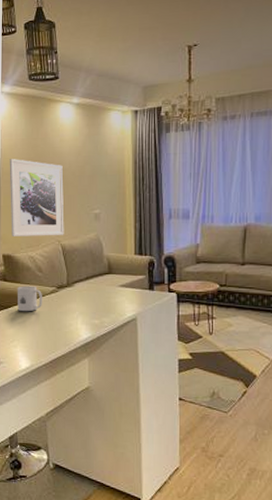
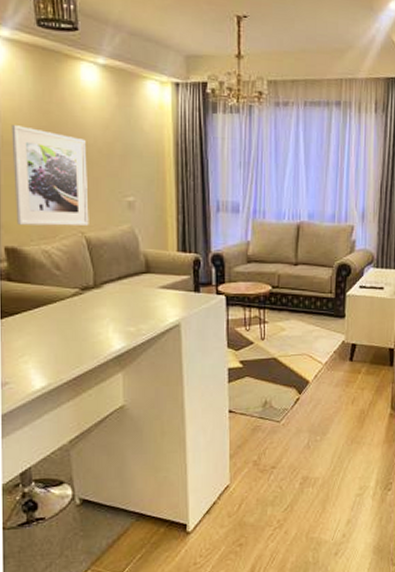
mug: present [17,286,43,312] -> none [26,287,63,319]

